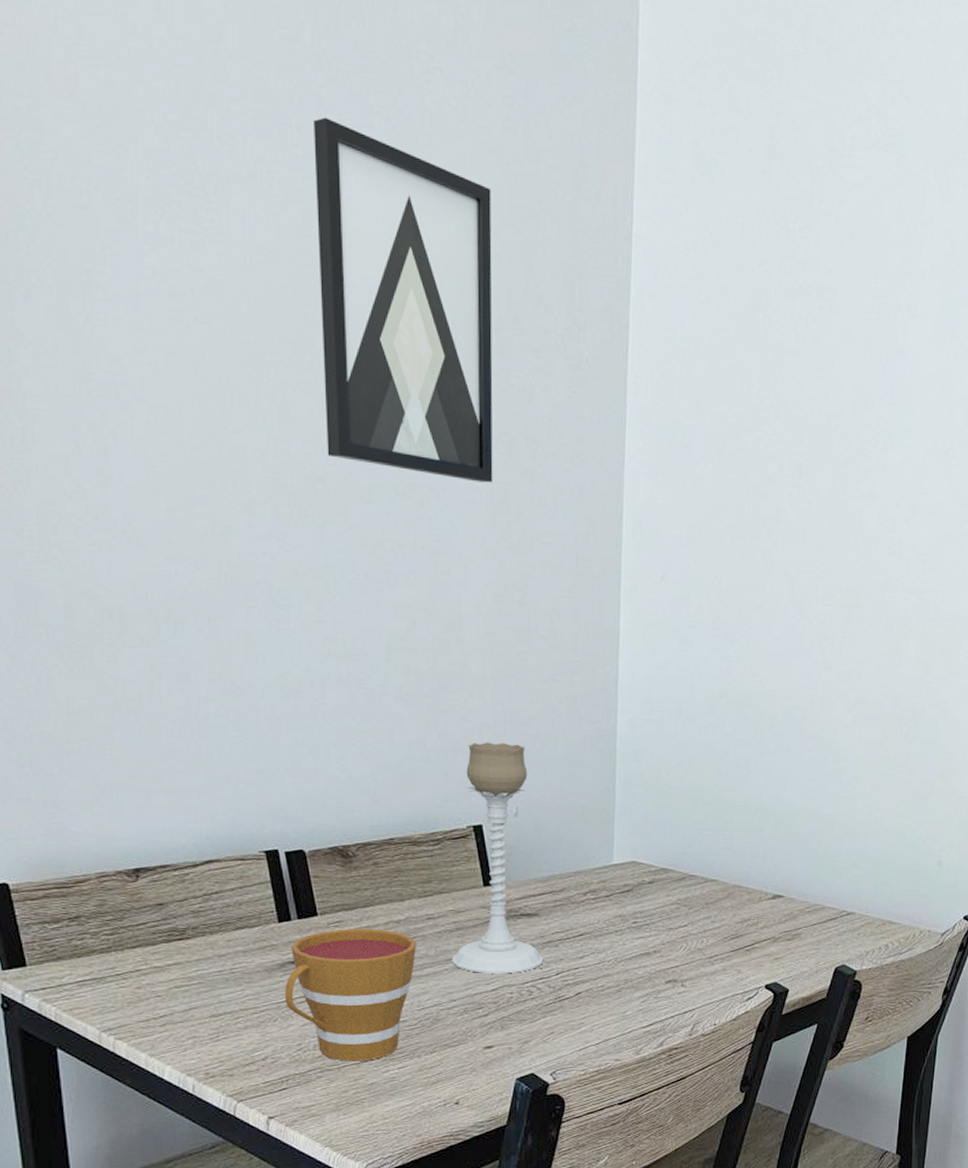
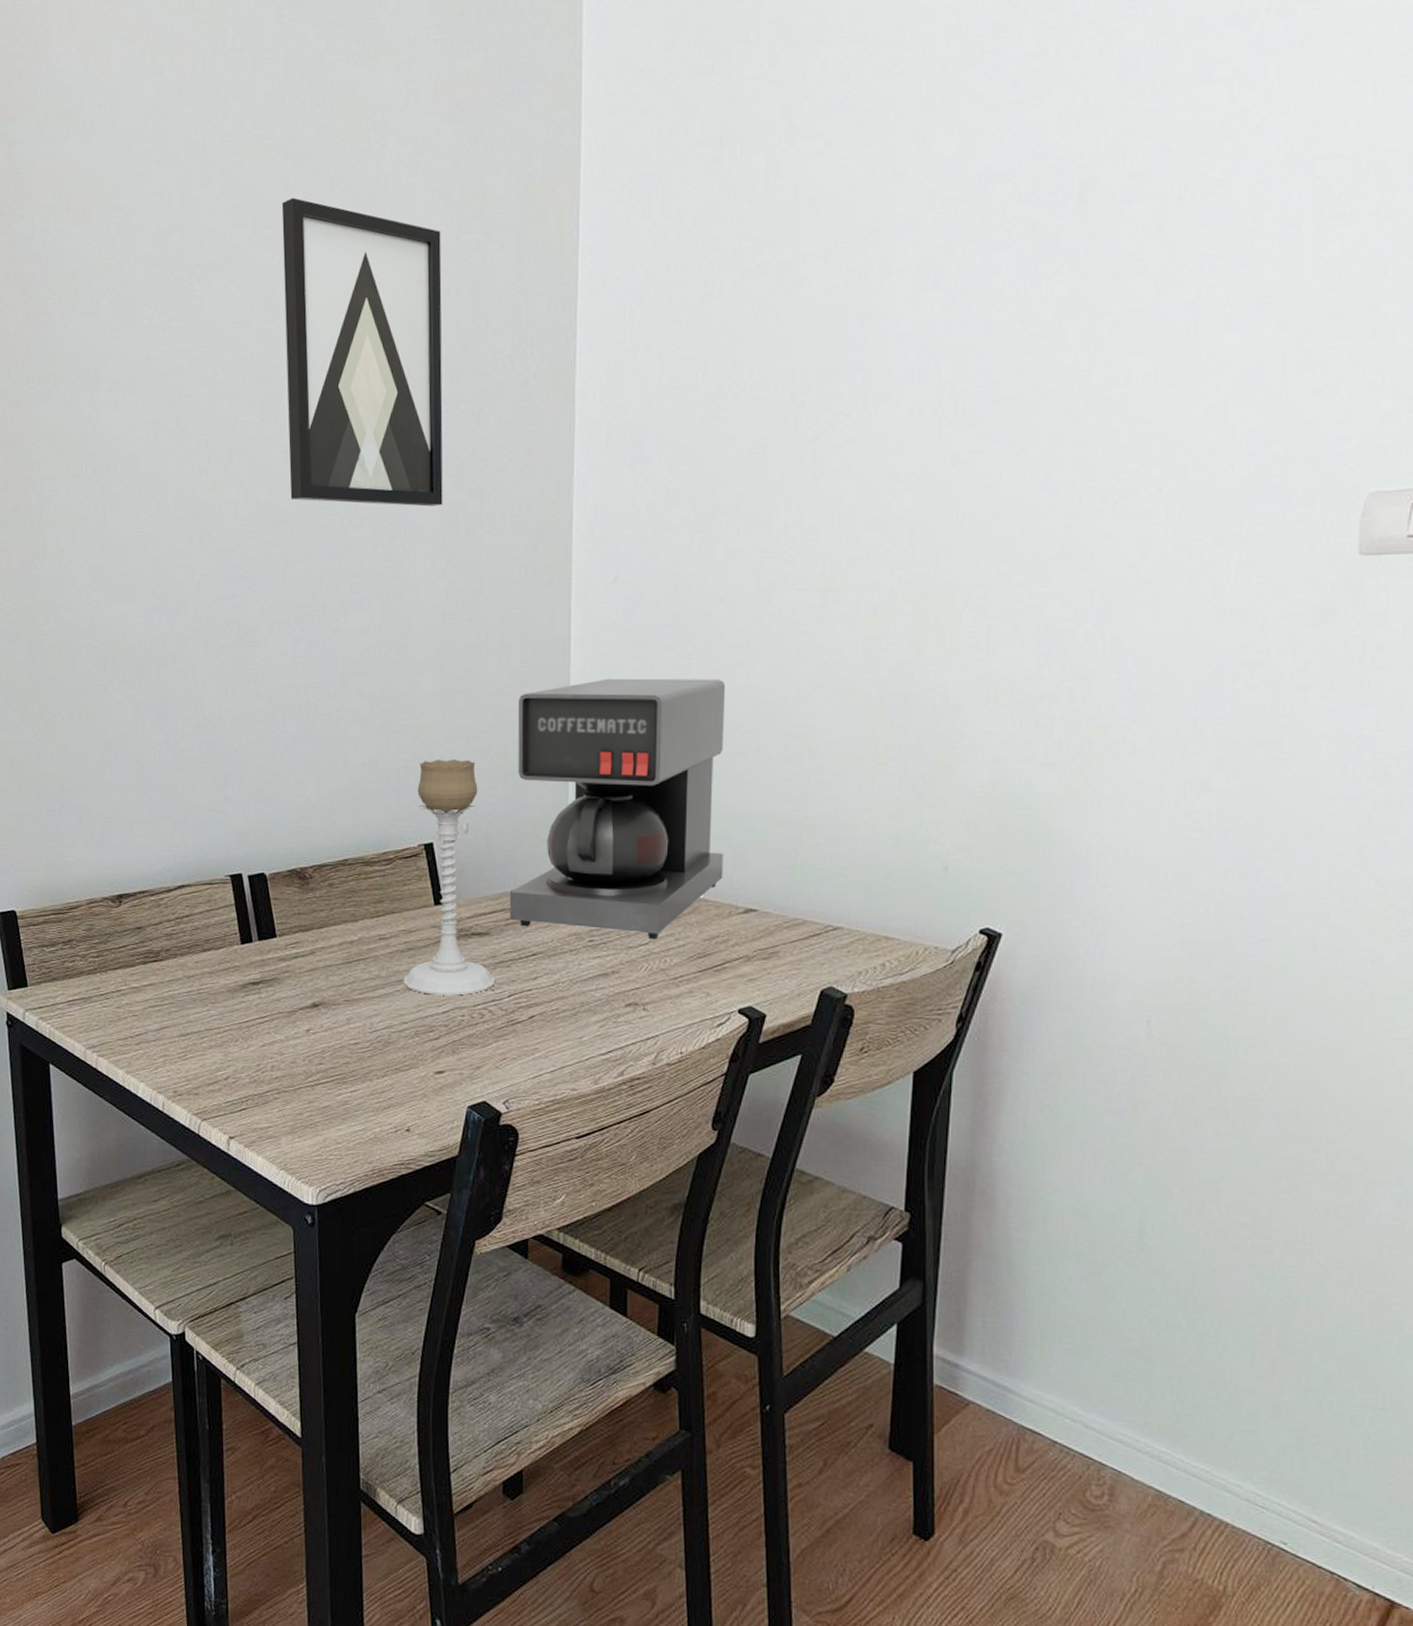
cup: present [284,928,416,1061] -> none [245,949,369,1084]
coffee maker: none [557,673,762,922] -> present [509,678,726,940]

